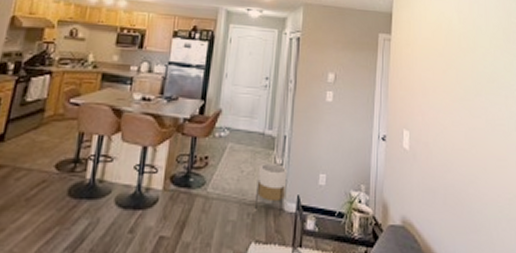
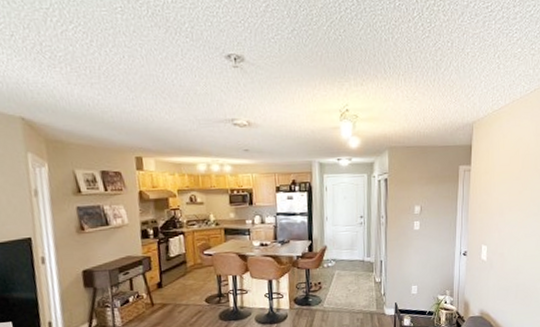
planter: present [254,162,288,216] -> none [361,281,386,318]

